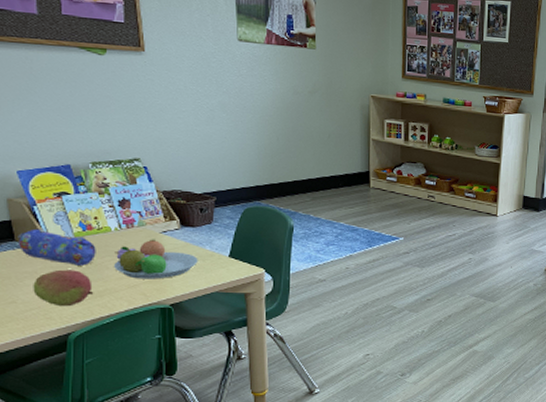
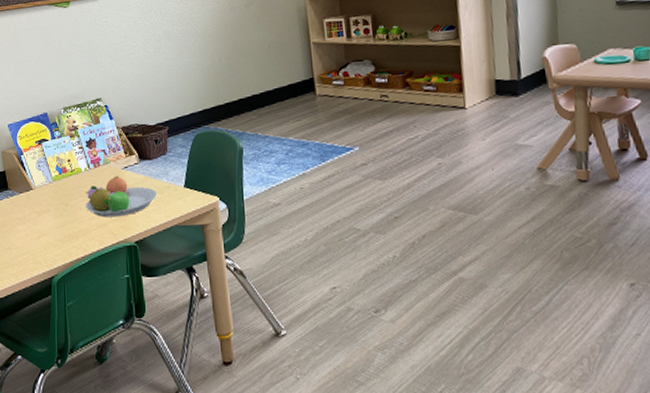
pencil case: present [18,228,96,266] -> none [10,176,71,209]
fruit: present [33,269,94,307] -> none [23,213,71,250]

